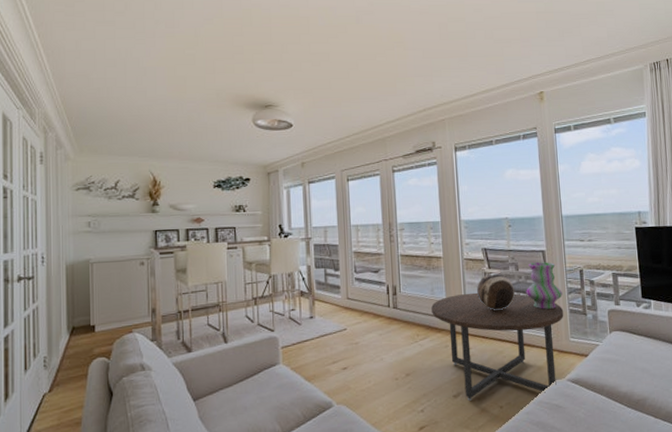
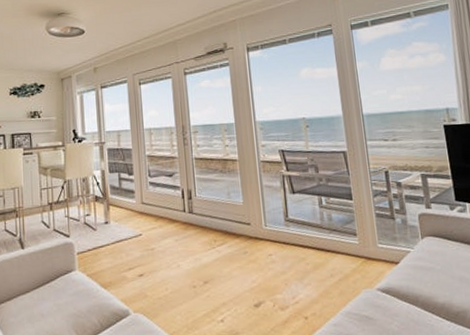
coffee table: present [431,292,564,401] -> none [228,196,370,311]
decorative bowl: present [476,273,516,310] -> none [275,175,317,215]
vase: present [526,262,563,309] -> none [327,163,367,213]

